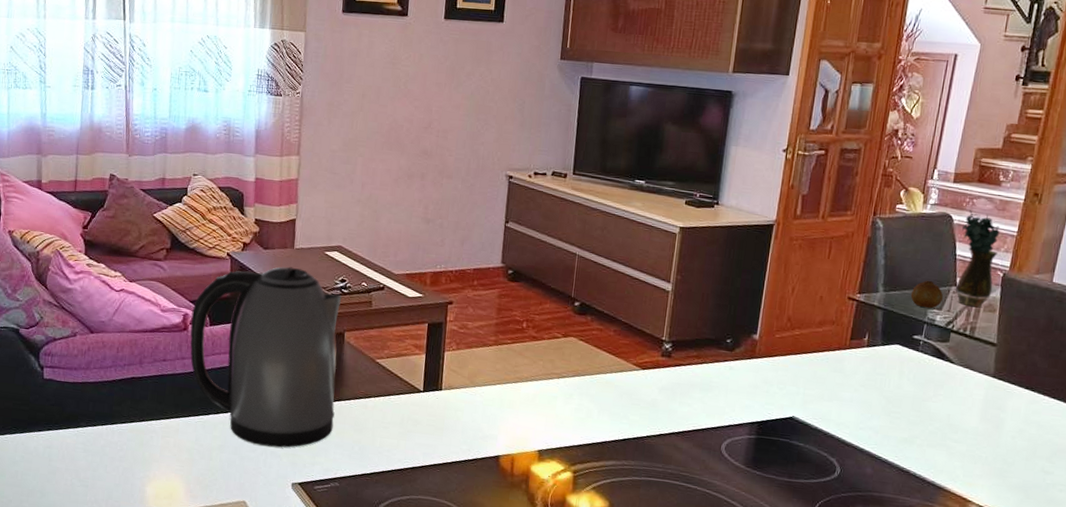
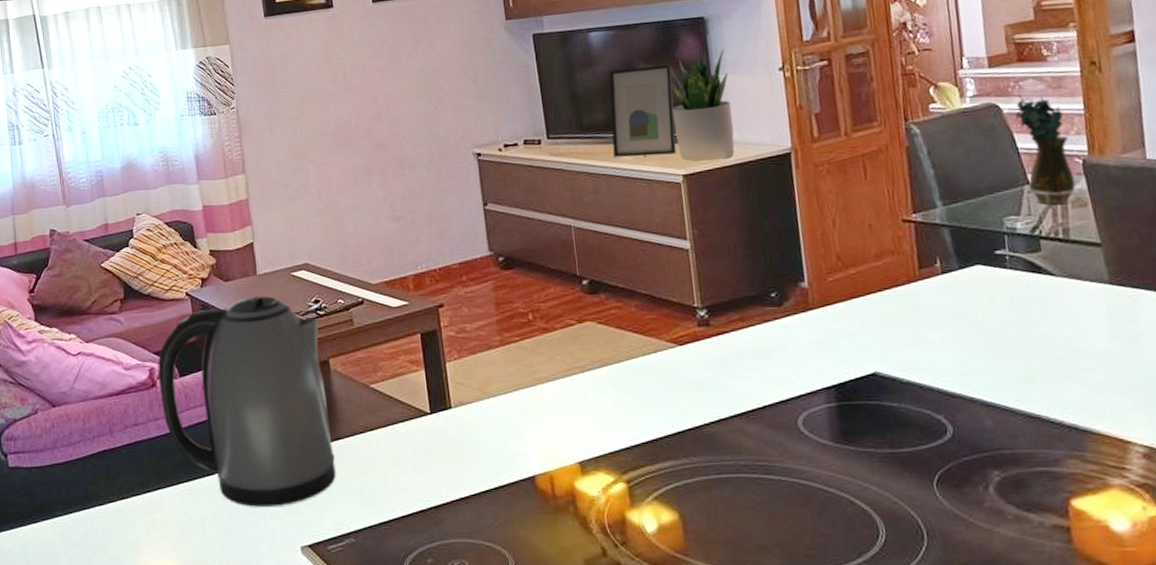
picture frame: none [626,124,695,208] -> present [609,64,677,158]
planter: none [682,122,741,220] -> present [669,49,735,163]
fruit: present [910,280,943,309] -> none [976,183,1018,216]

